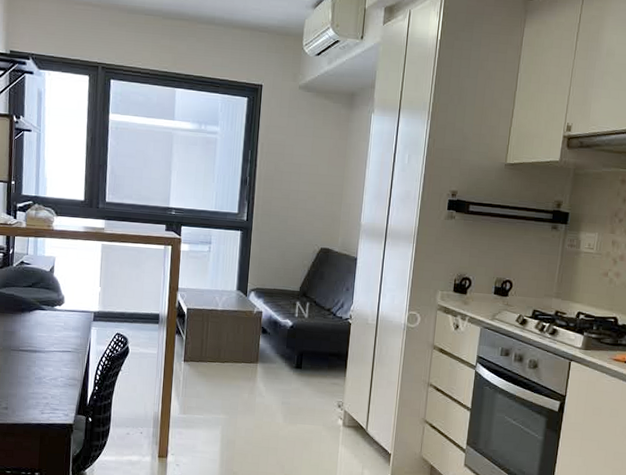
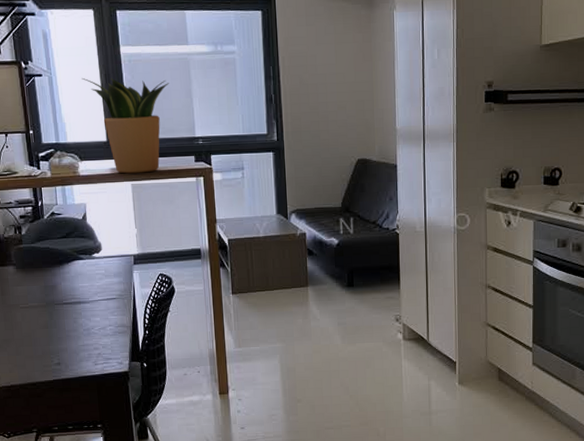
potted plant: none [69,137,152,236] -> present [81,77,170,174]

